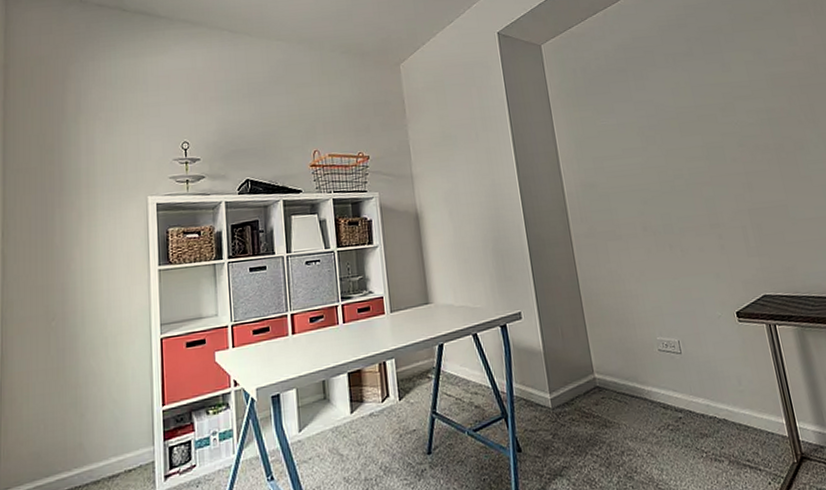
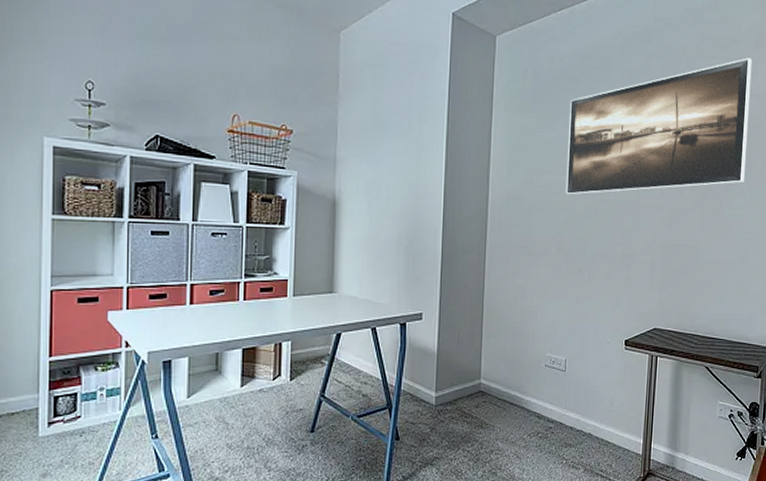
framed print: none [623,24,814,176] -> present [565,57,753,195]

